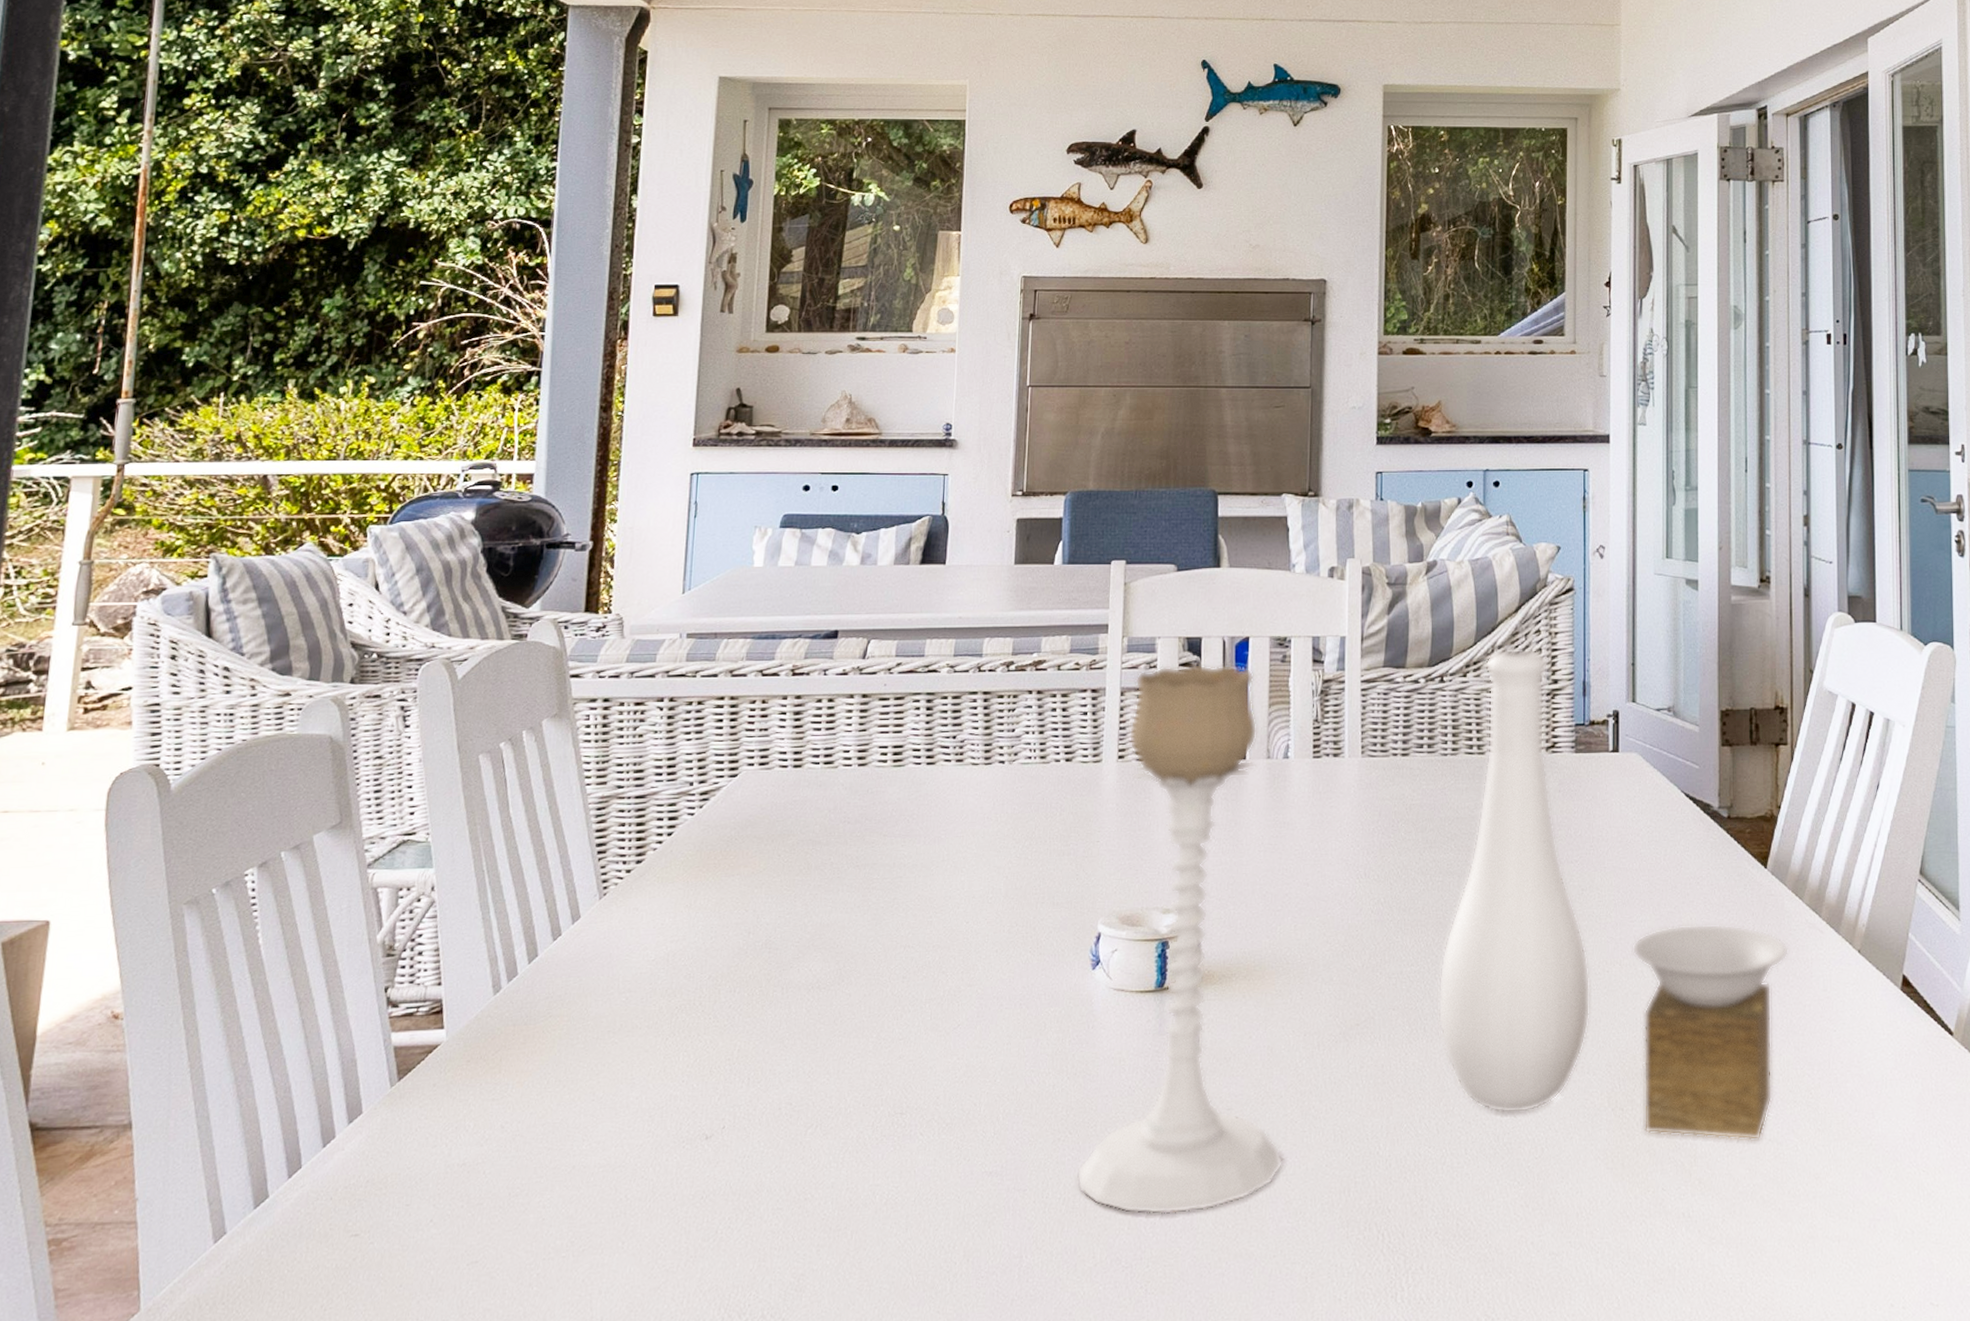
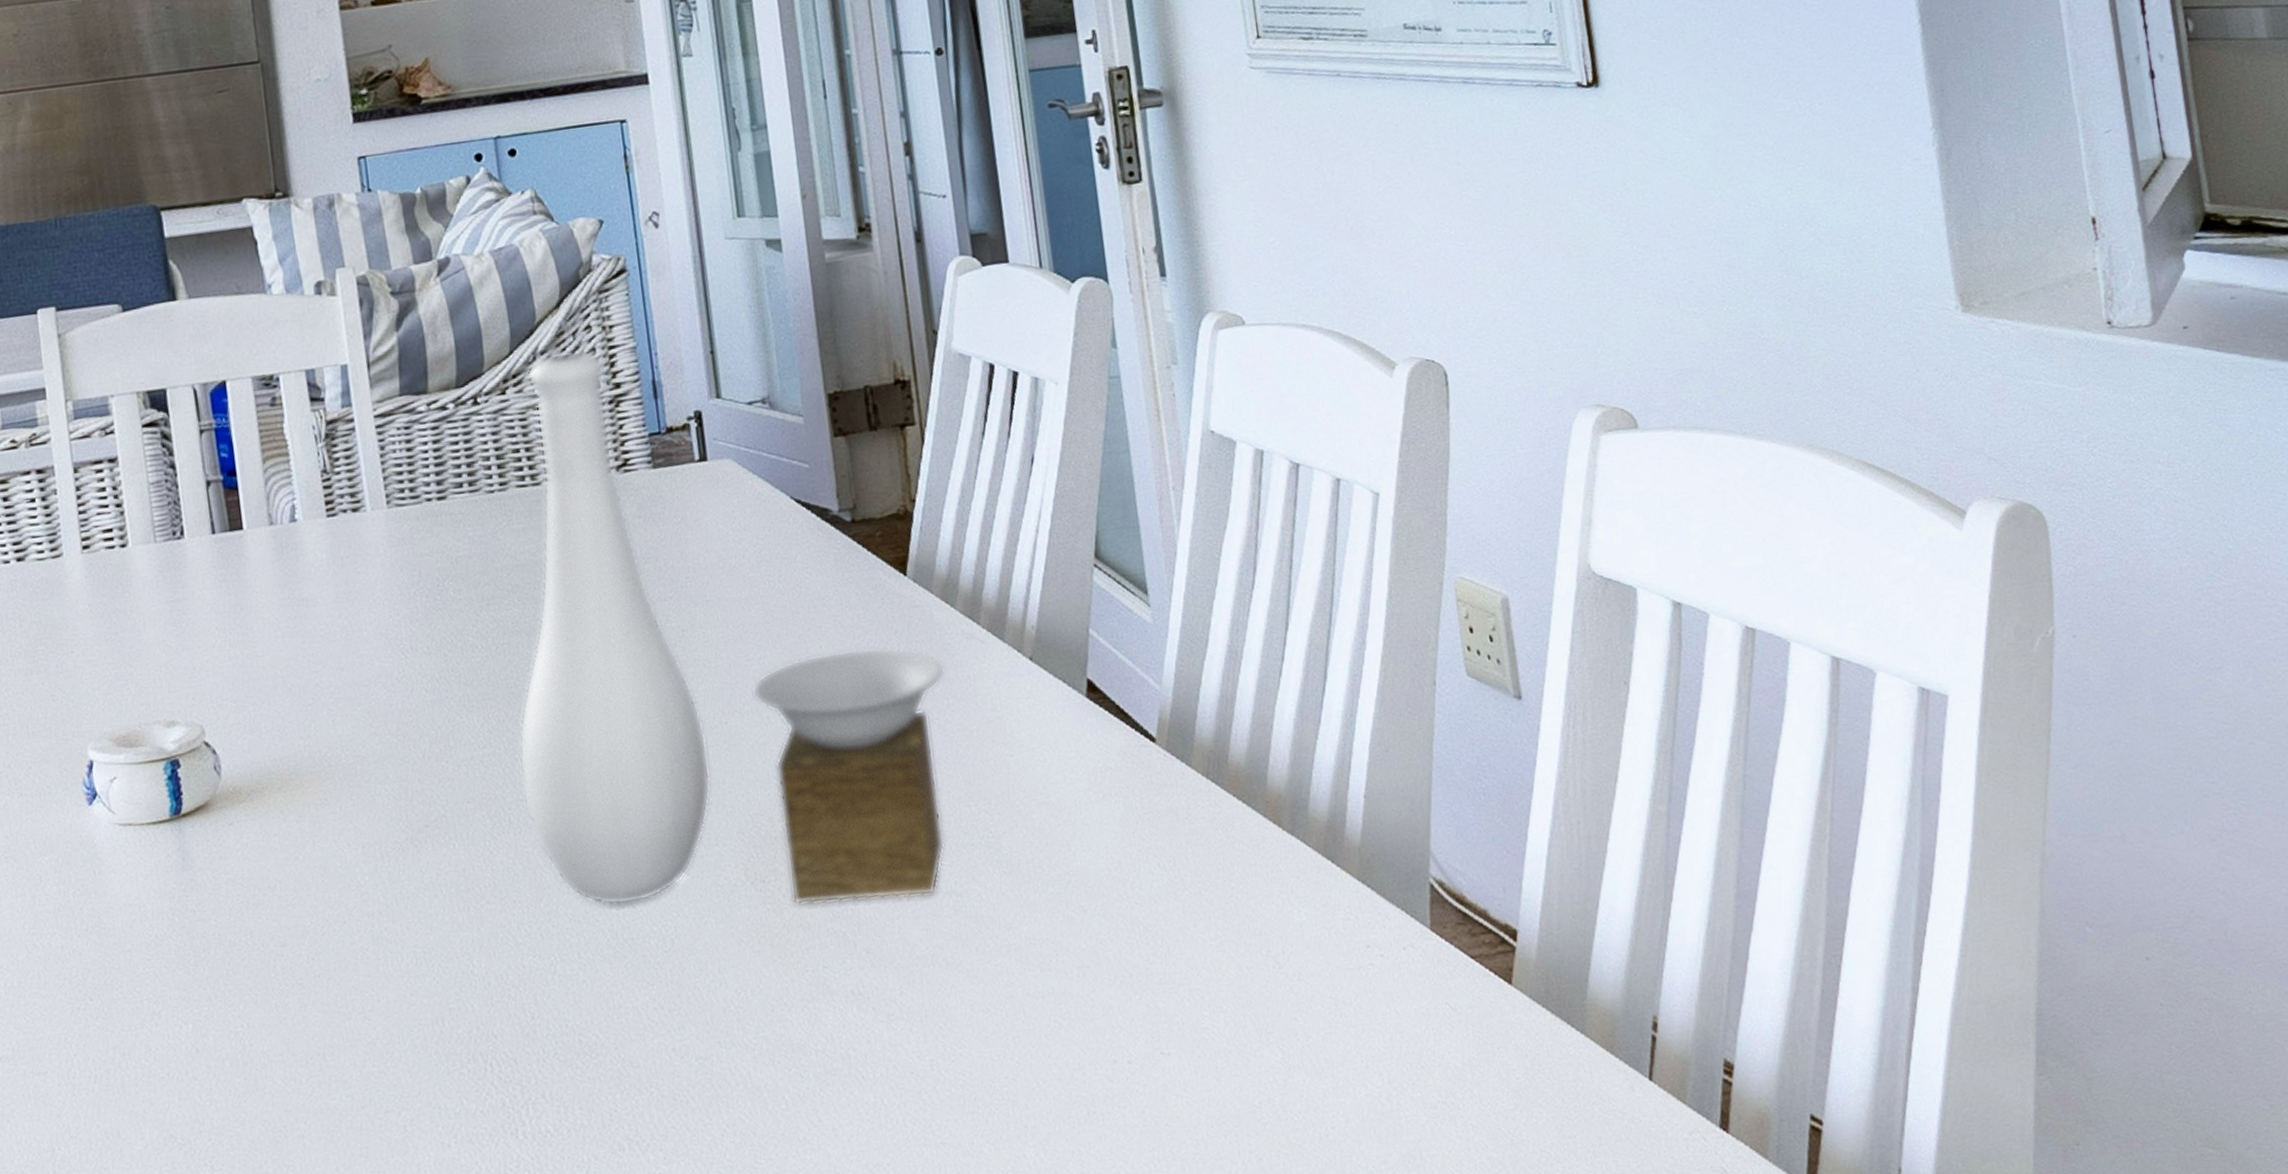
candle holder: present [1076,664,1284,1215] -> none [89,417,359,1082]

